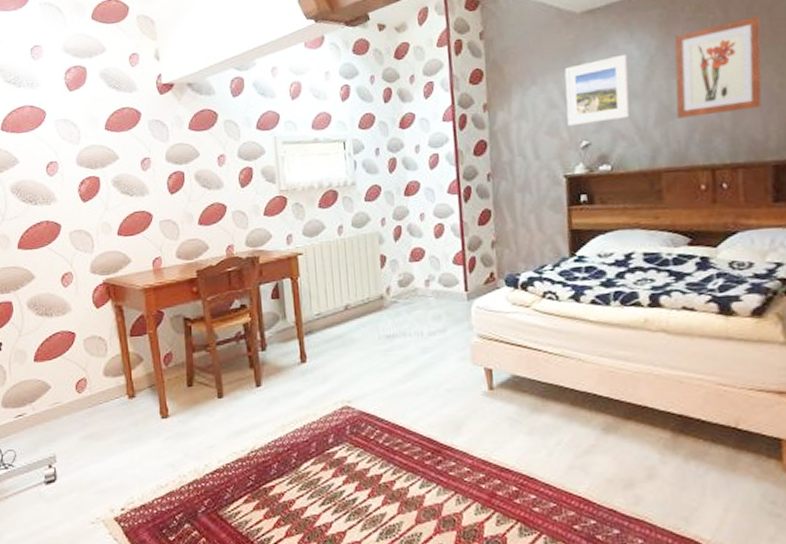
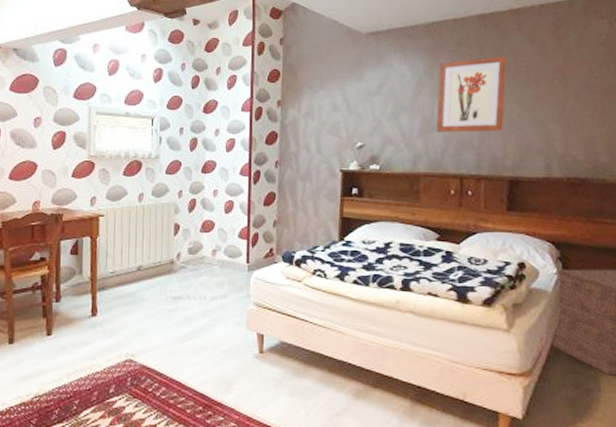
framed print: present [564,54,630,126] -> none [347,73,401,128]

